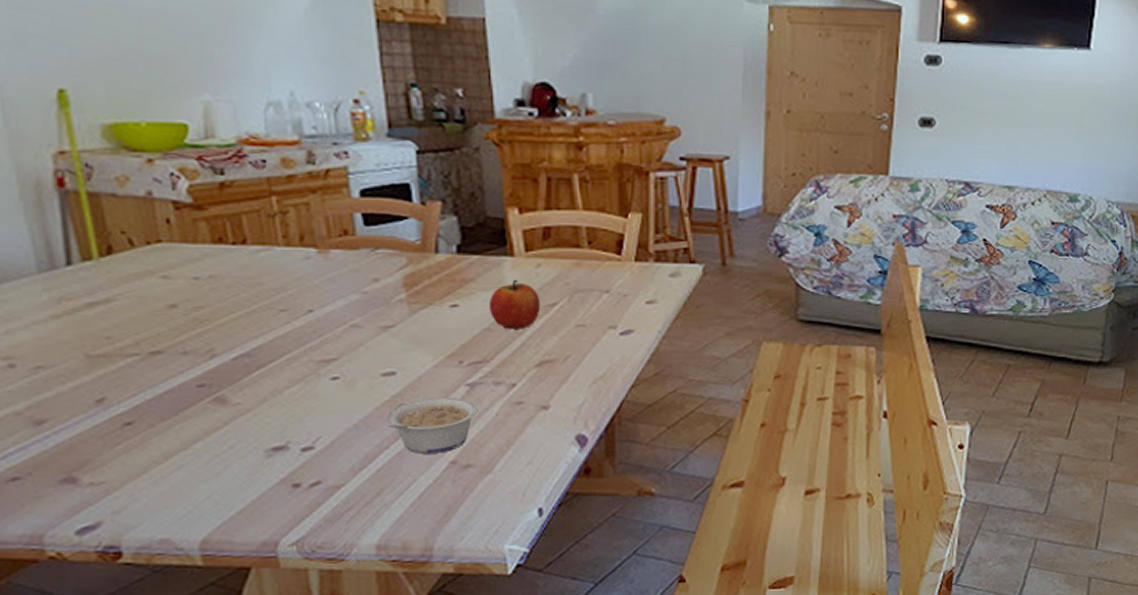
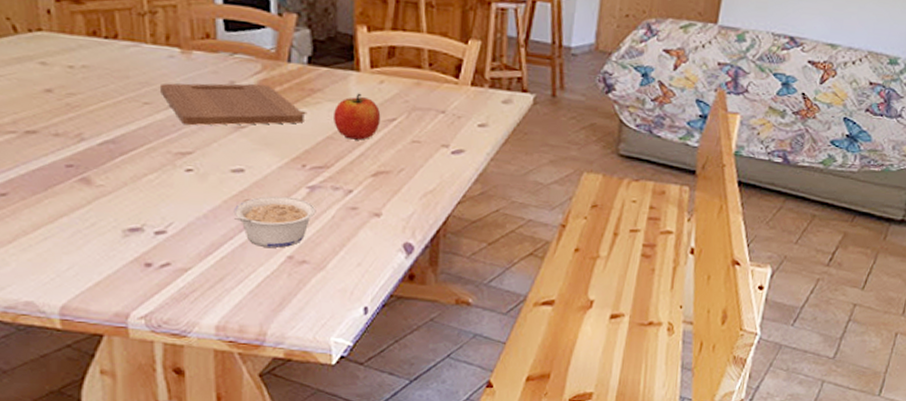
cutting board: none [296,279,458,330] -> present [159,83,304,126]

